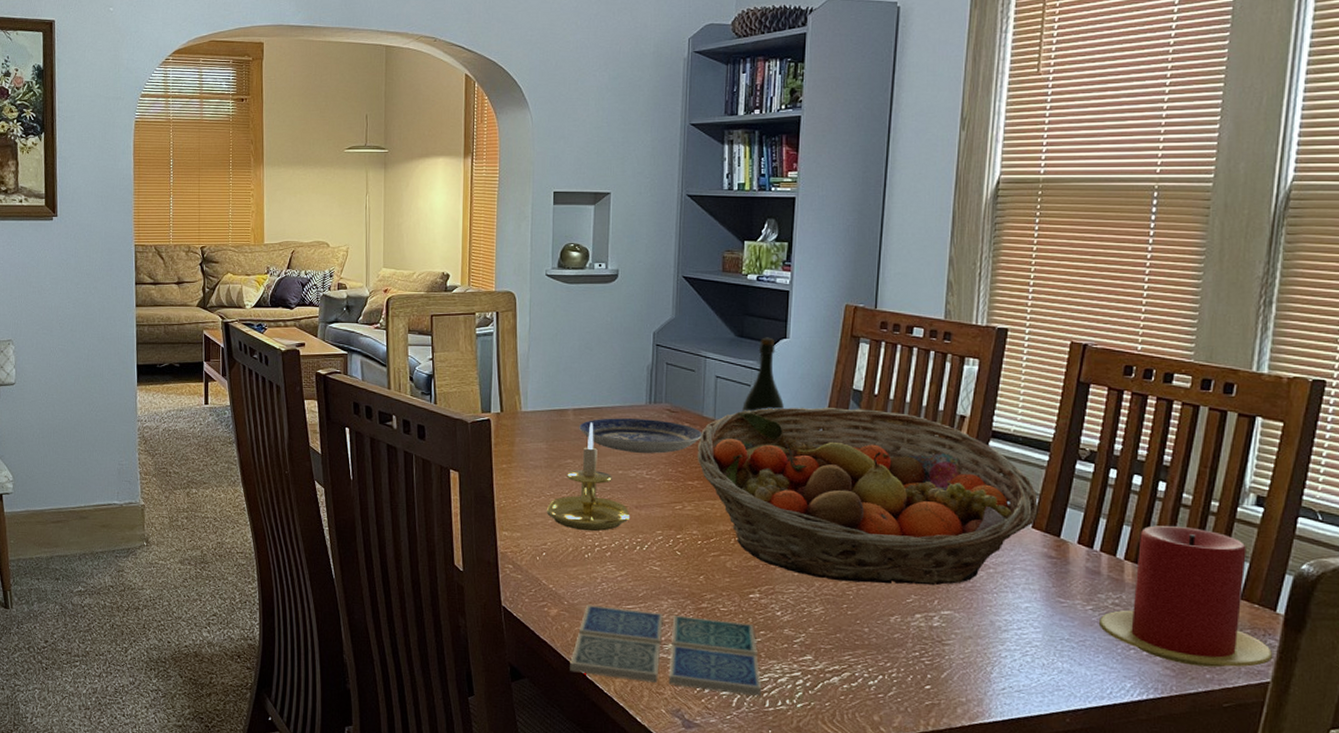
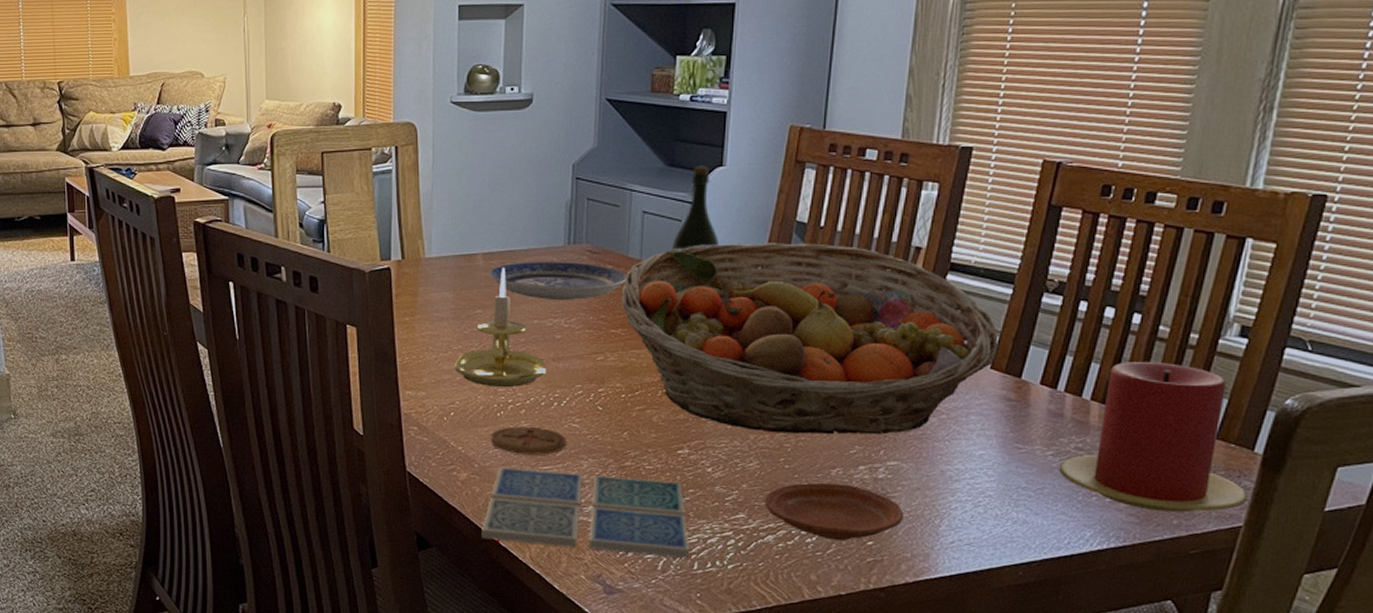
coaster: none [578,567,648,595] -> present [490,426,567,455]
plate: none [829,628,958,684] -> present [764,483,904,540]

